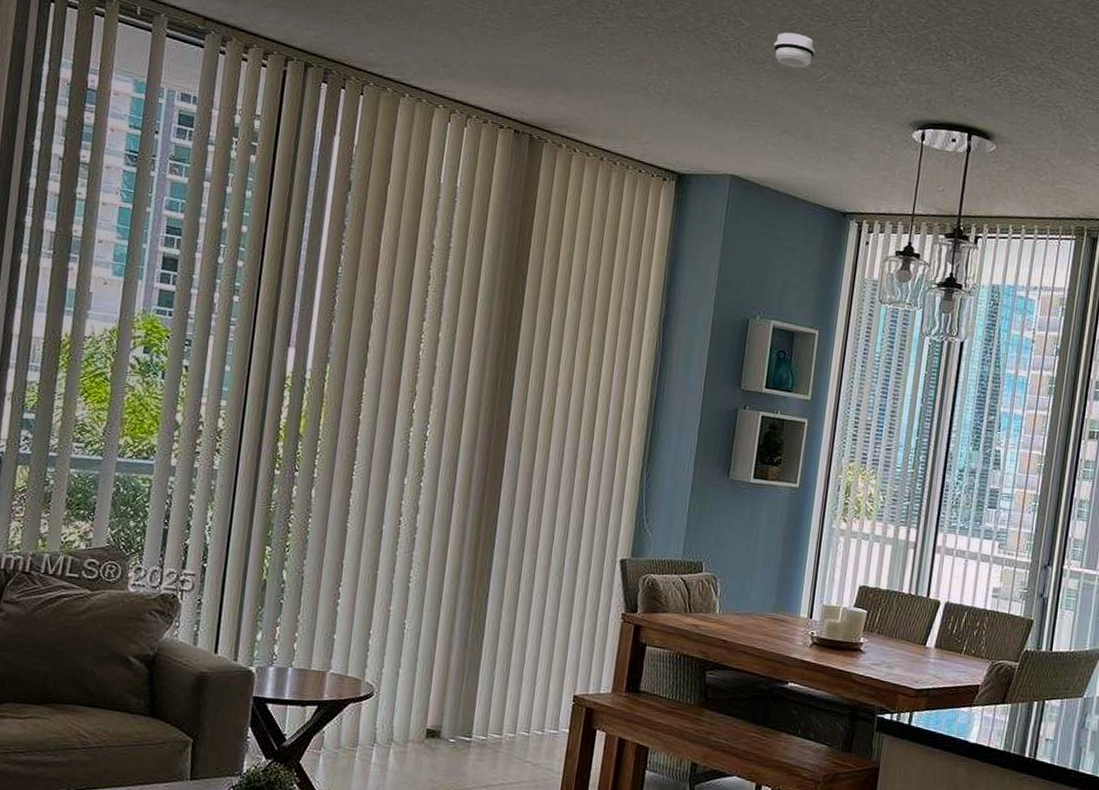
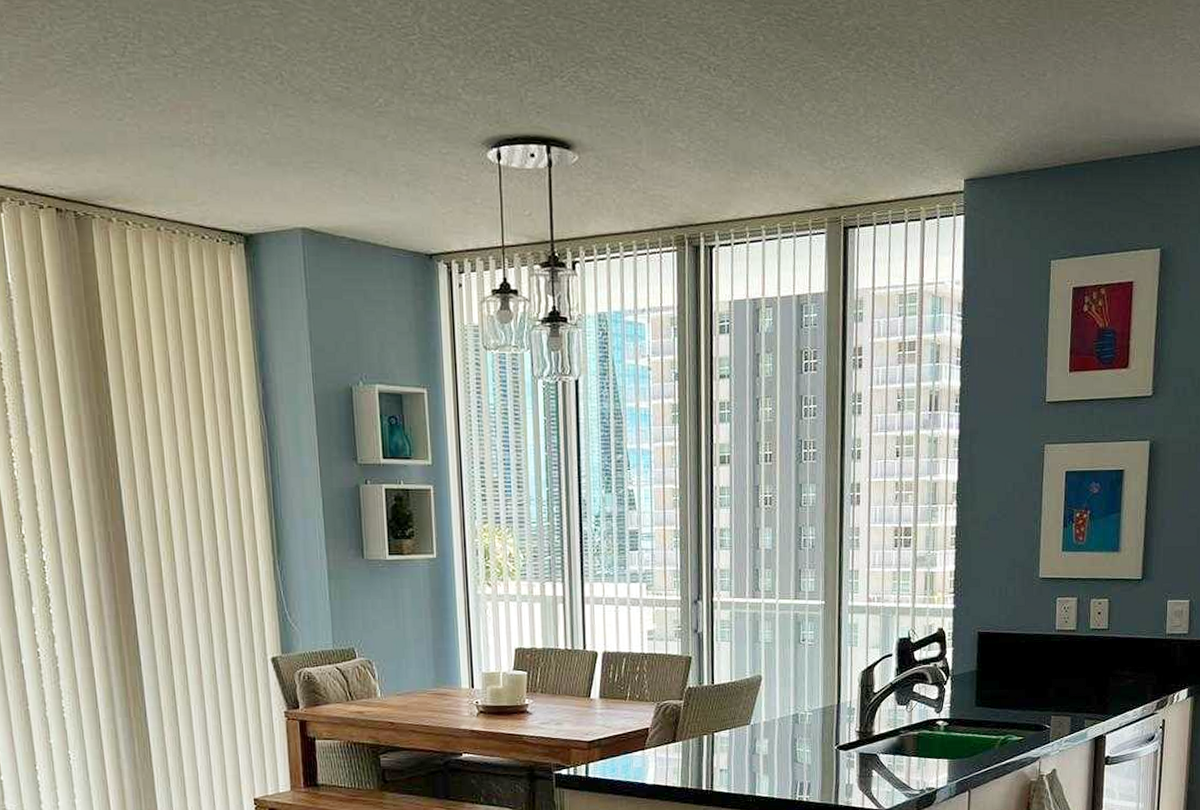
smoke detector: present [773,32,815,68] -> none [318,52,365,93]

